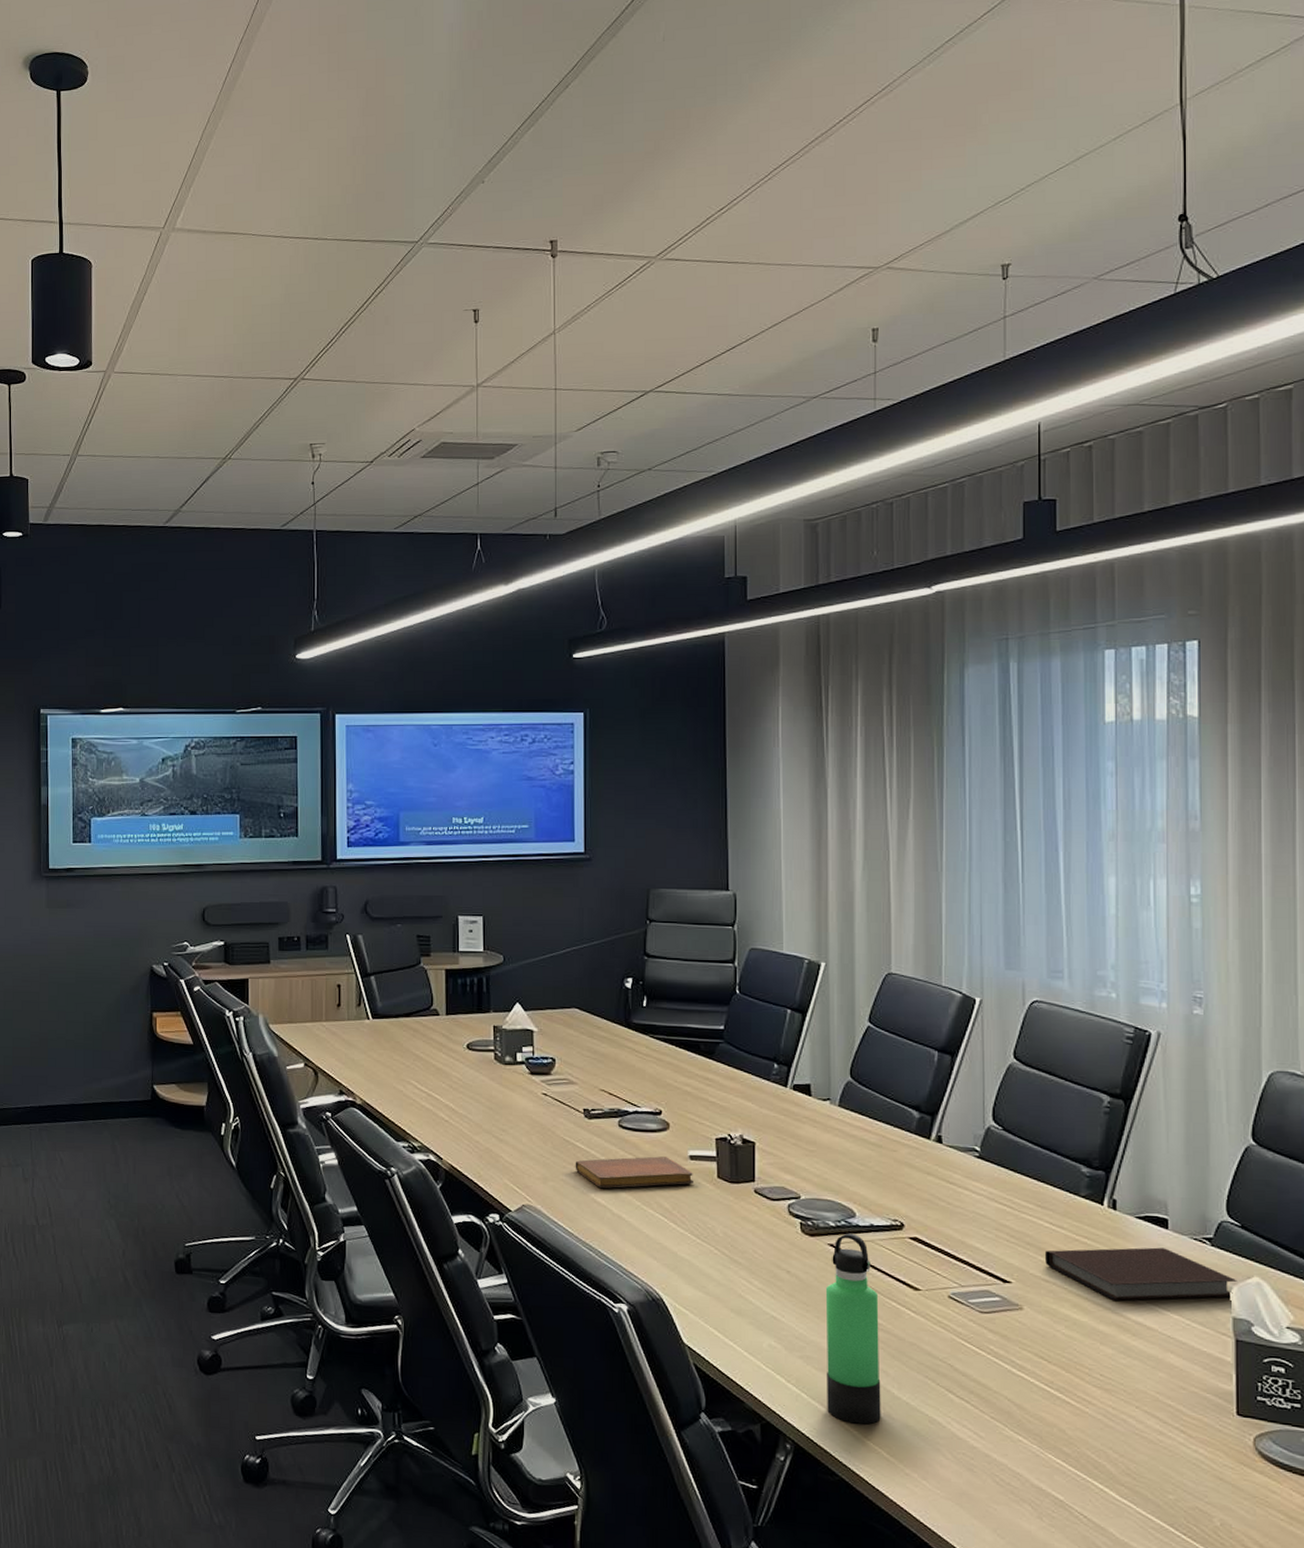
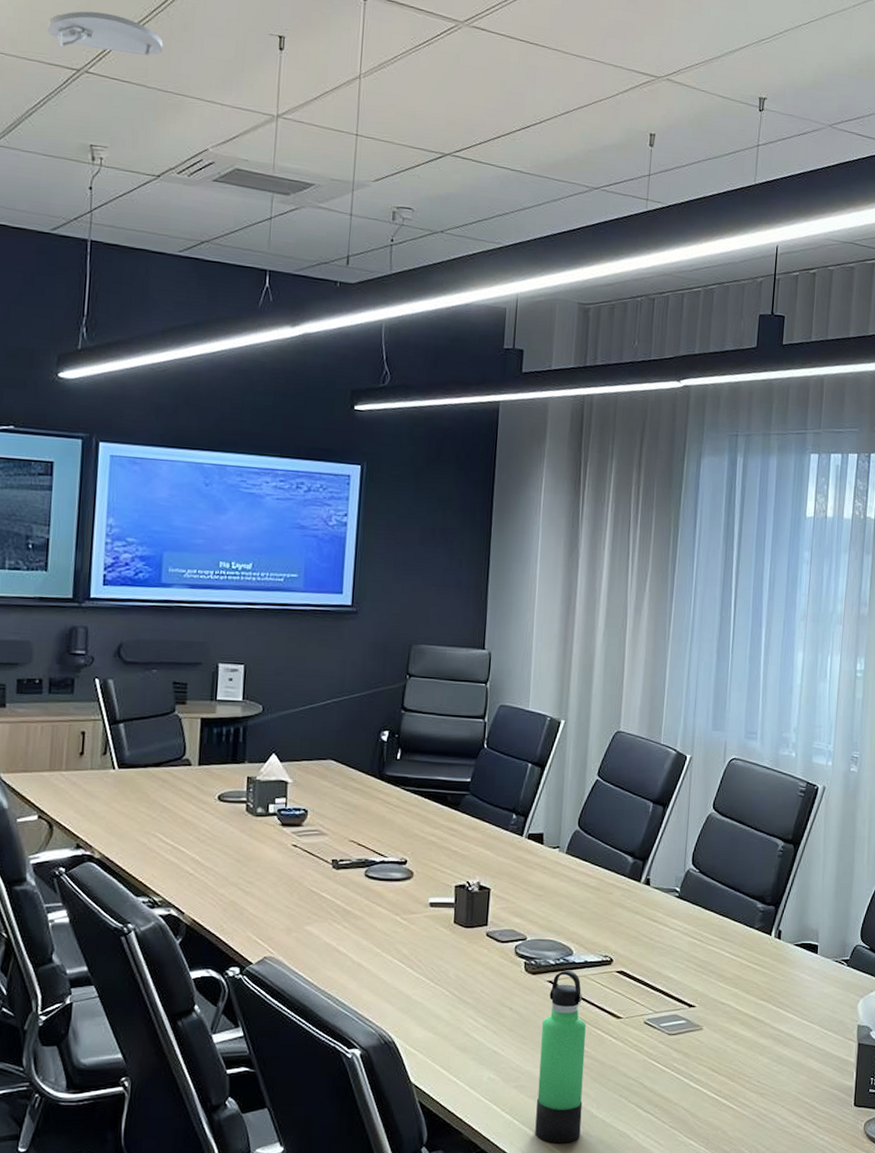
smoke detector: none [267,322,368,361] -> present [47,11,163,56]
notebook: present [575,1156,693,1188] -> none [319,904,432,937]
notebook: present [1045,1247,1237,1301] -> none [723,970,863,1017]

